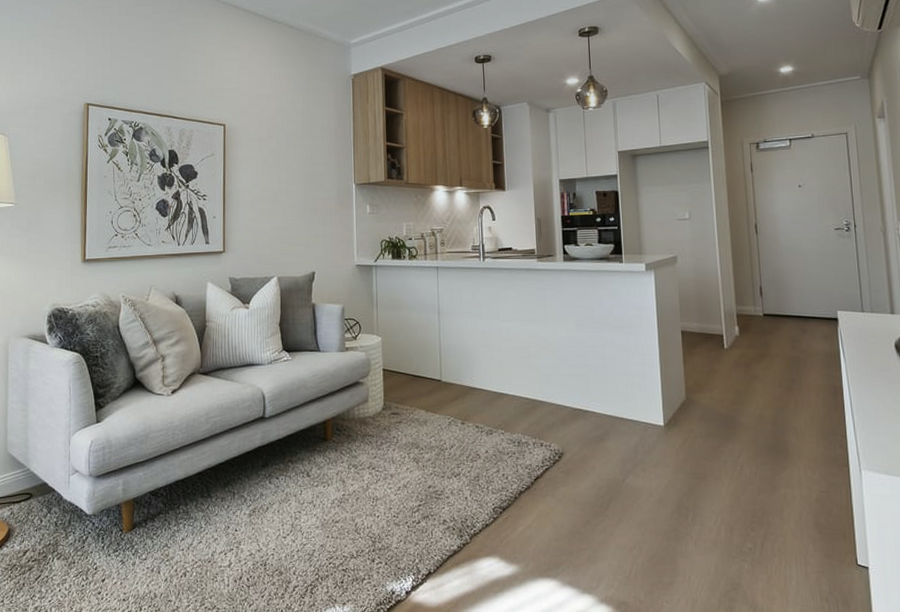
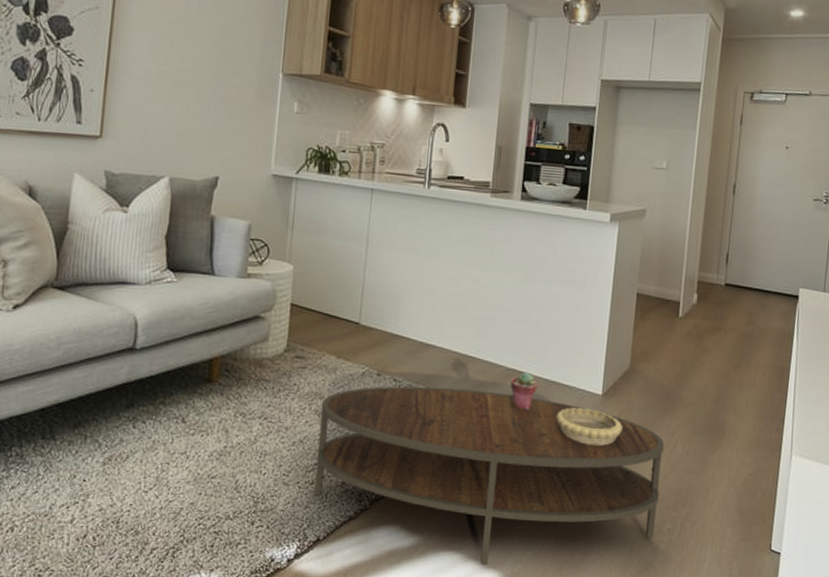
coffee table: none [418,430,736,591] -> present [313,386,664,566]
potted succulent: none [578,410,604,444] -> present [510,372,538,409]
decorative bowl: none [625,439,689,473] -> present [557,407,623,446]

